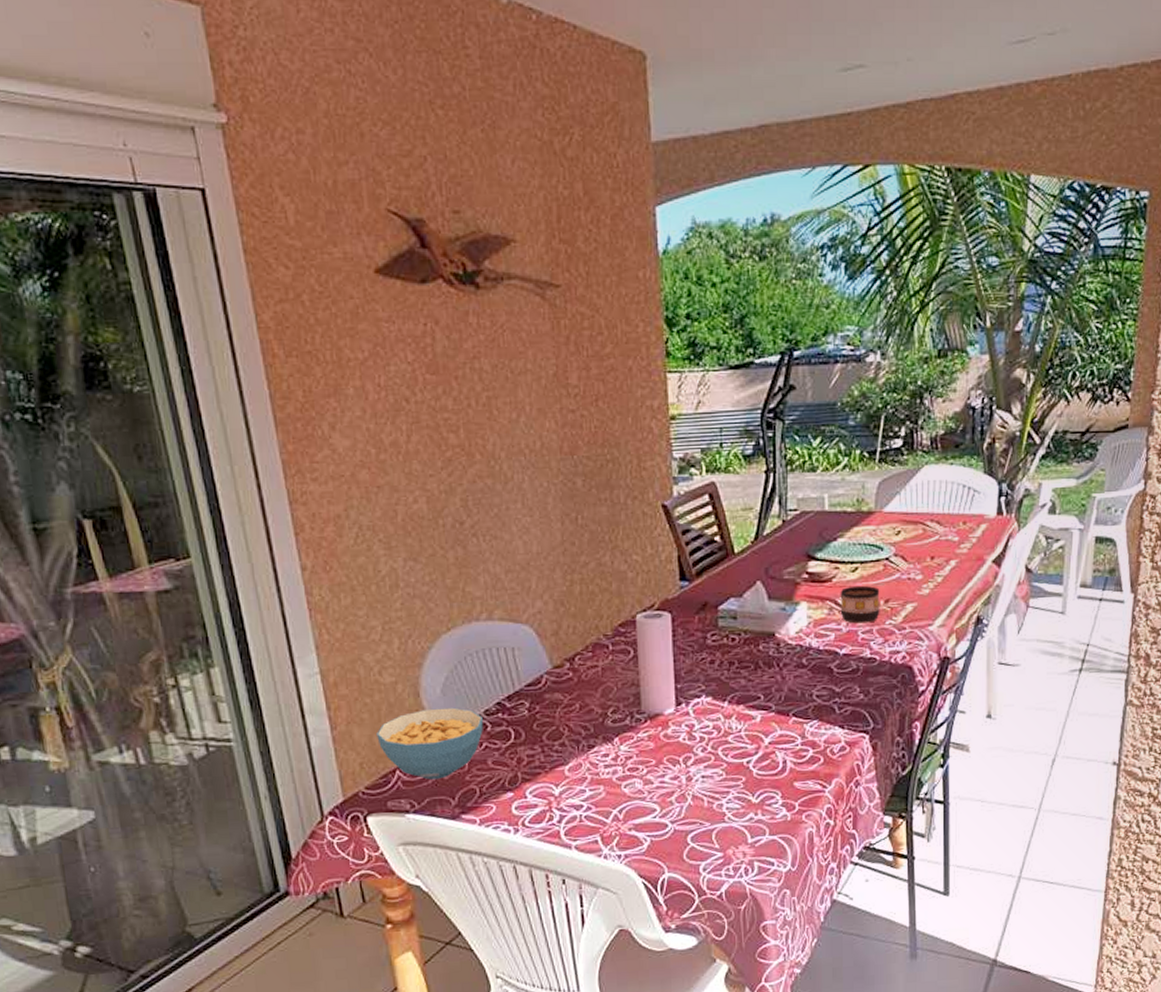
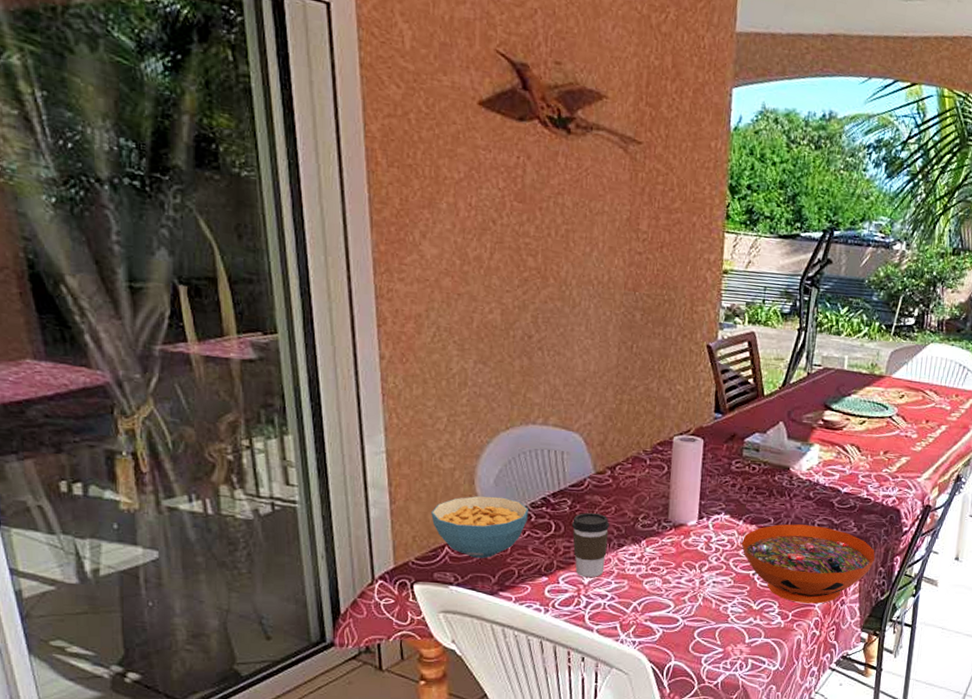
coffee cup: none [533,712,576,788] -> present [572,512,610,578]
decorative bowl: none [729,697,889,790] -> present [741,524,875,604]
cup: present [840,585,880,624] -> none [846,436,881,469]

